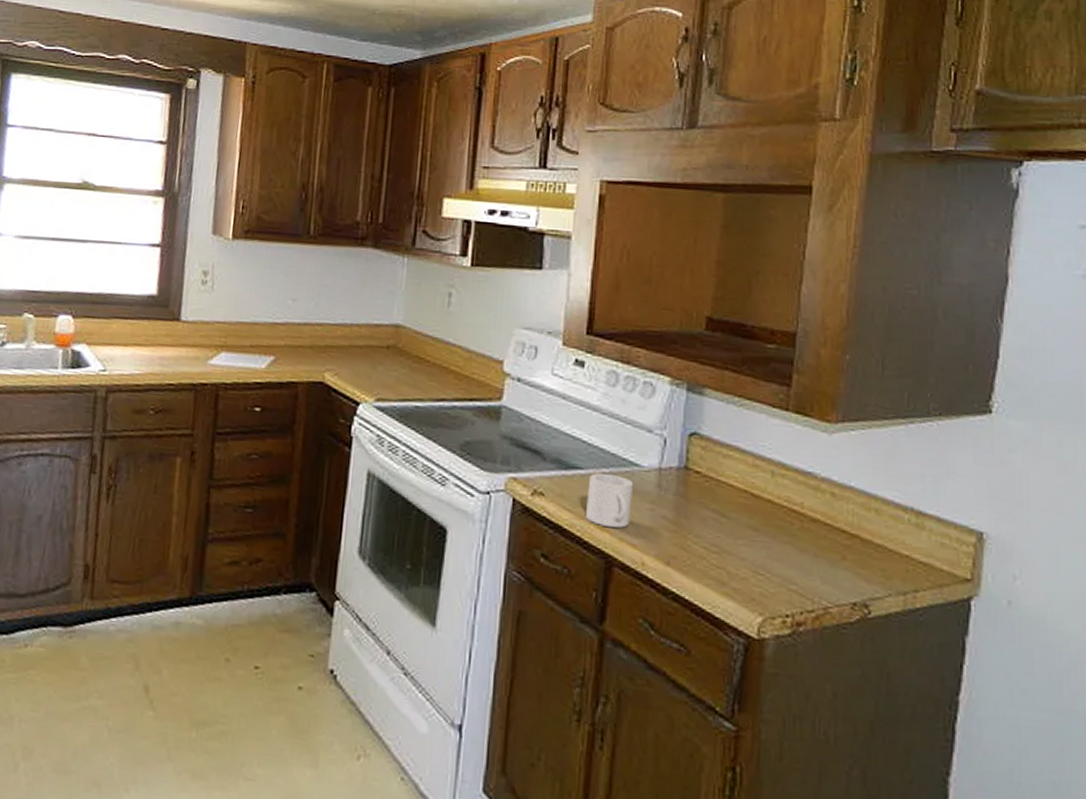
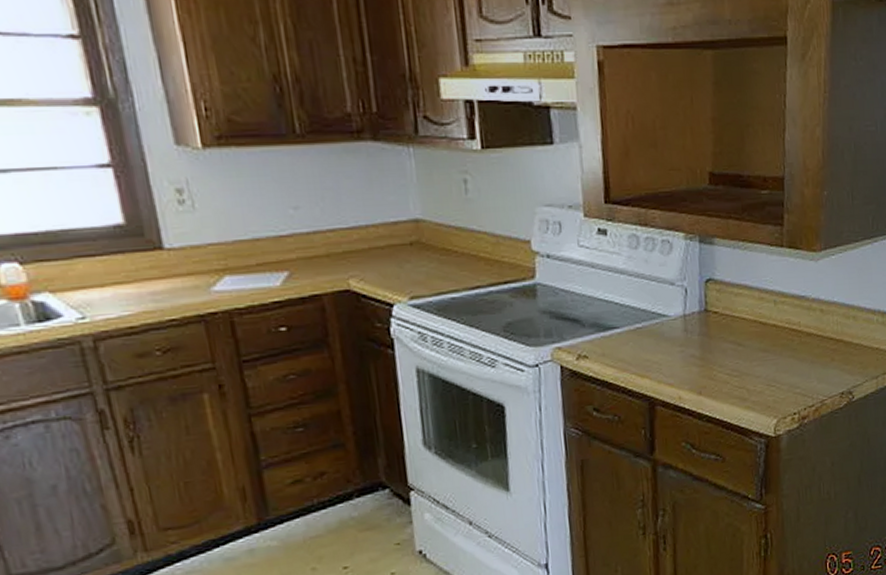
mug: present [586,472,634,528] -> none [625,327,665,374]

